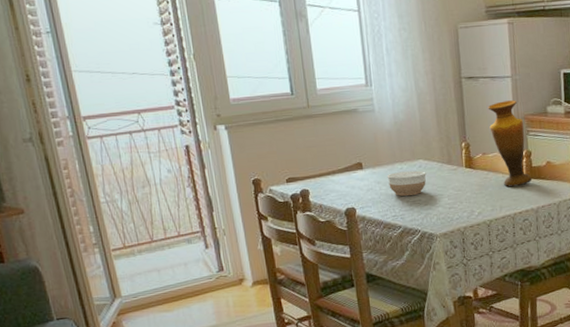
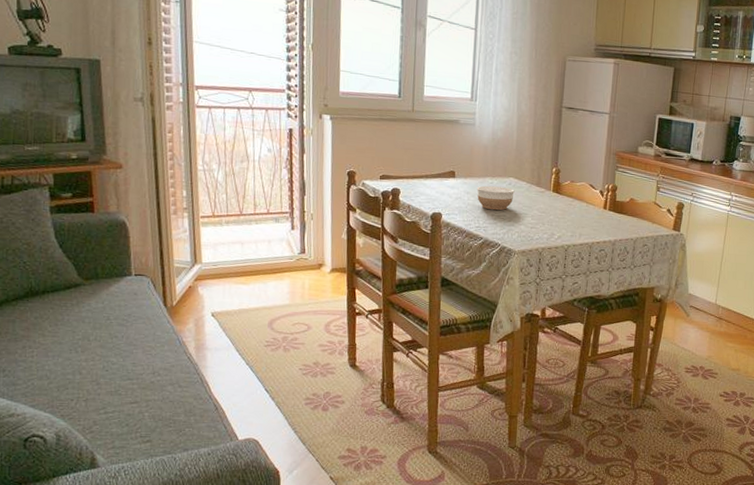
vase: present [488,100,532,187] -> none [581,135,614,218]

